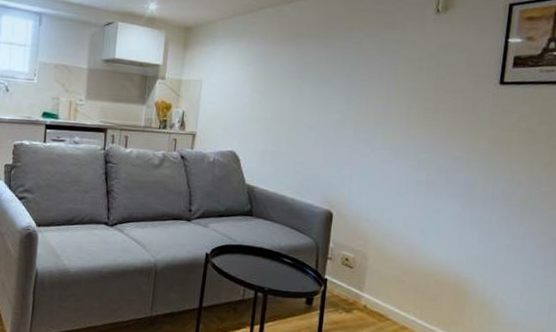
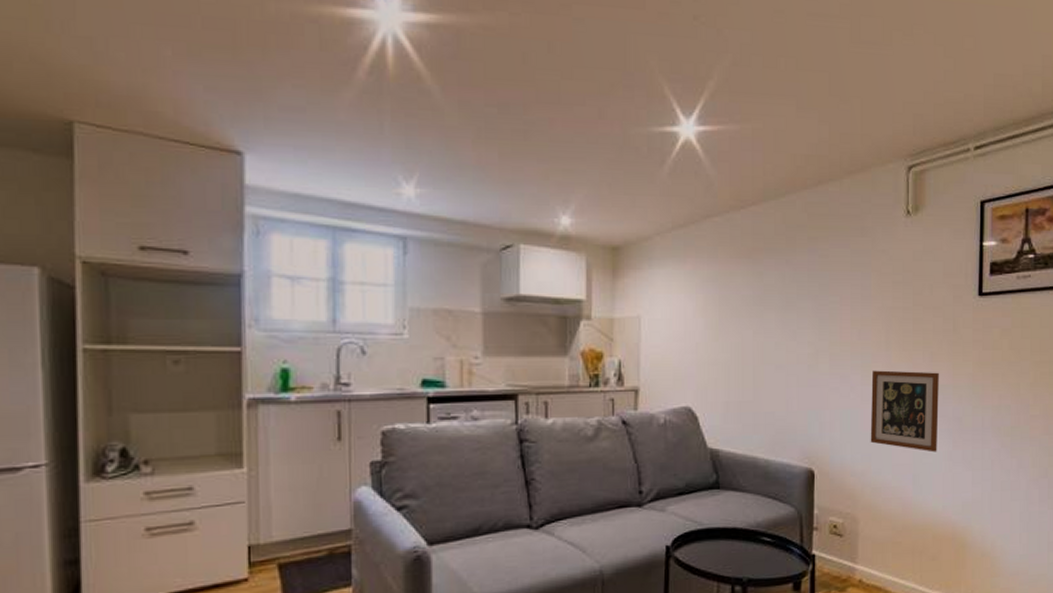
picture frame: none [384,138,454,212] -> present [870,370,939,453]

